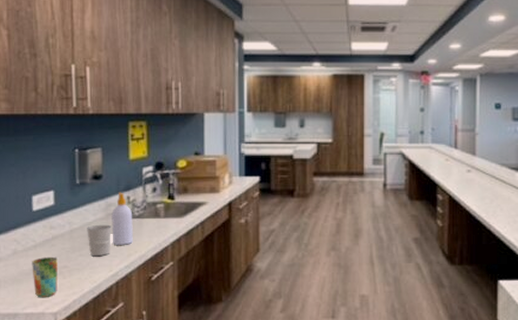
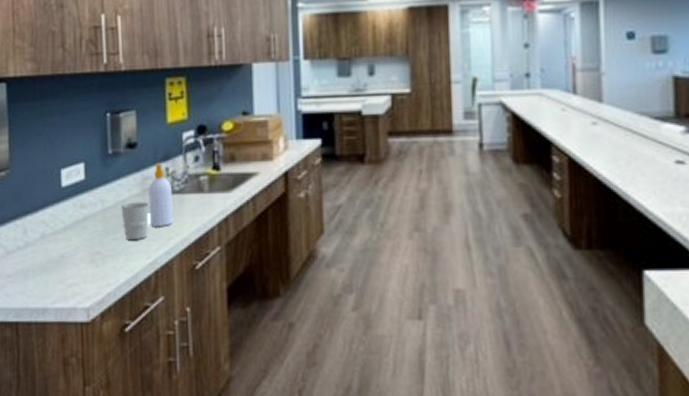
cup: present [32,257,57,298] -> none [61,242,90,290]

